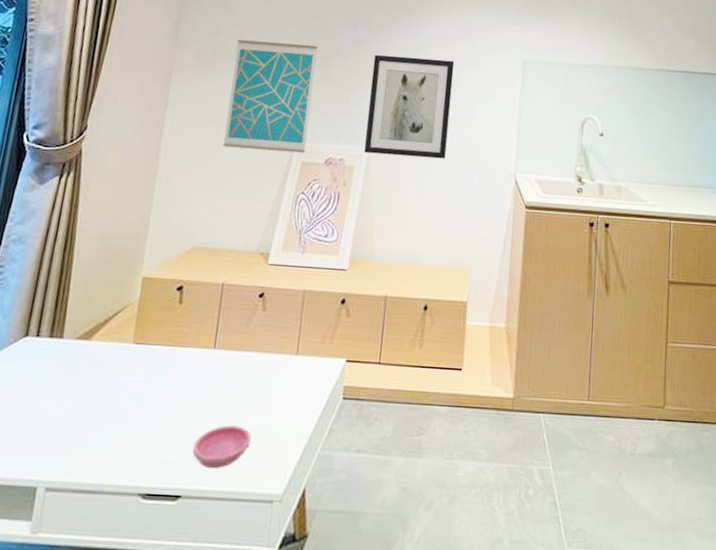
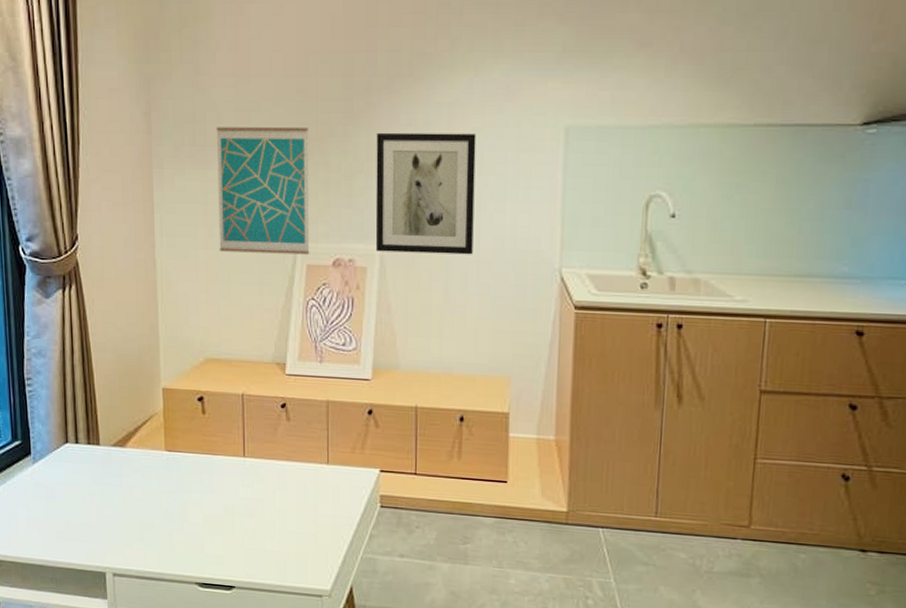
saucer: present [192,425,251,468] -> none [238,527,293,565]

